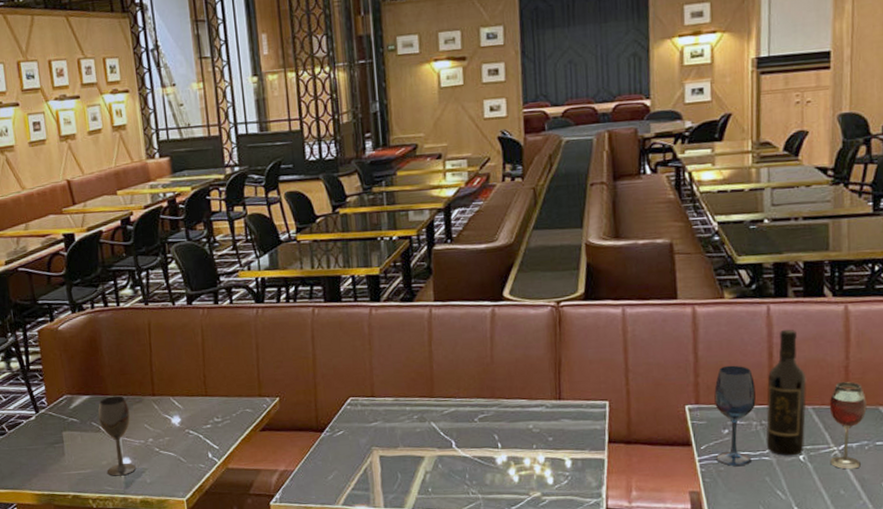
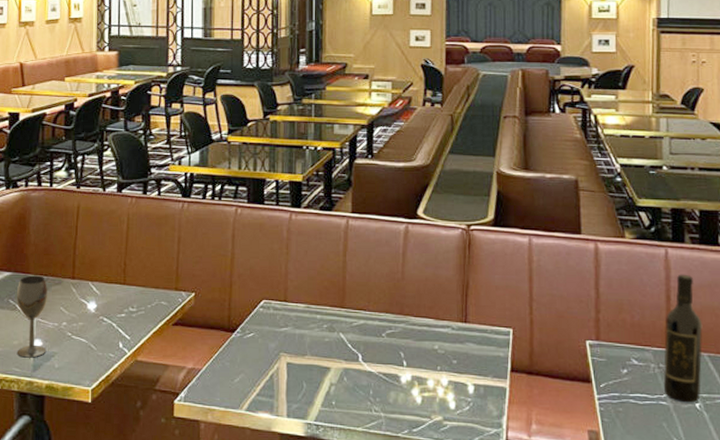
wineglass: present [713,365,756,467] -> none [613,304,654,409]

